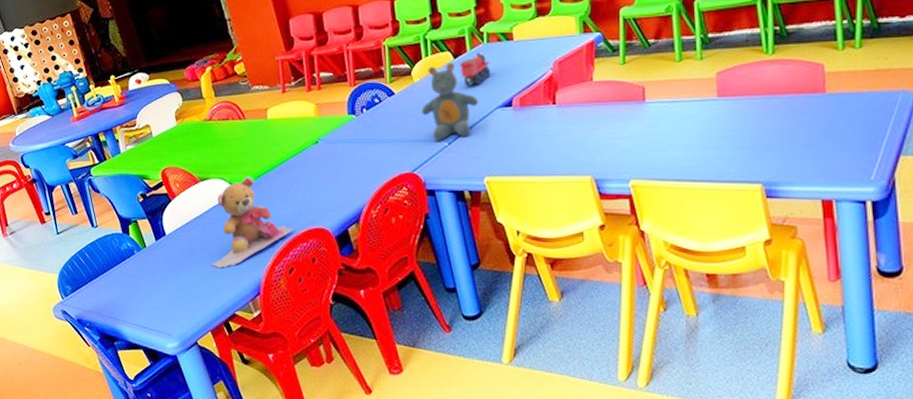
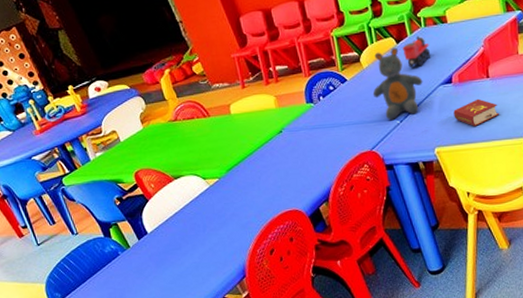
teddy bear: present [211,175,293,268] -> none [193,169,269,258]
book: none [510,127,564,157] -> present [453,98,500,126]

